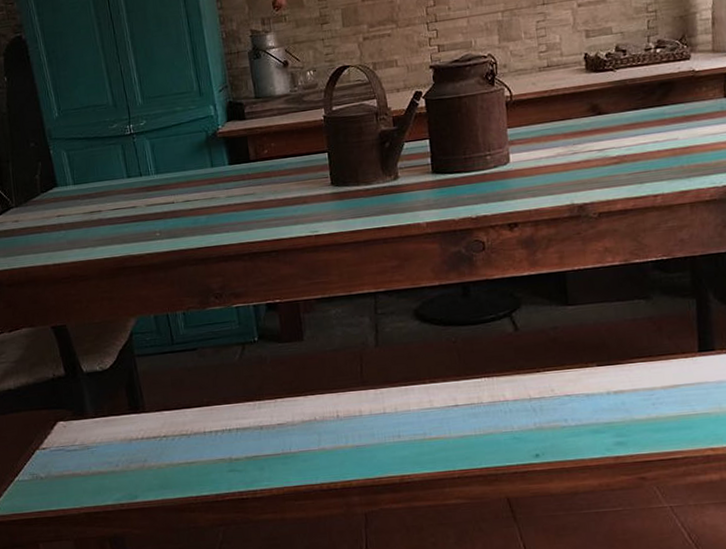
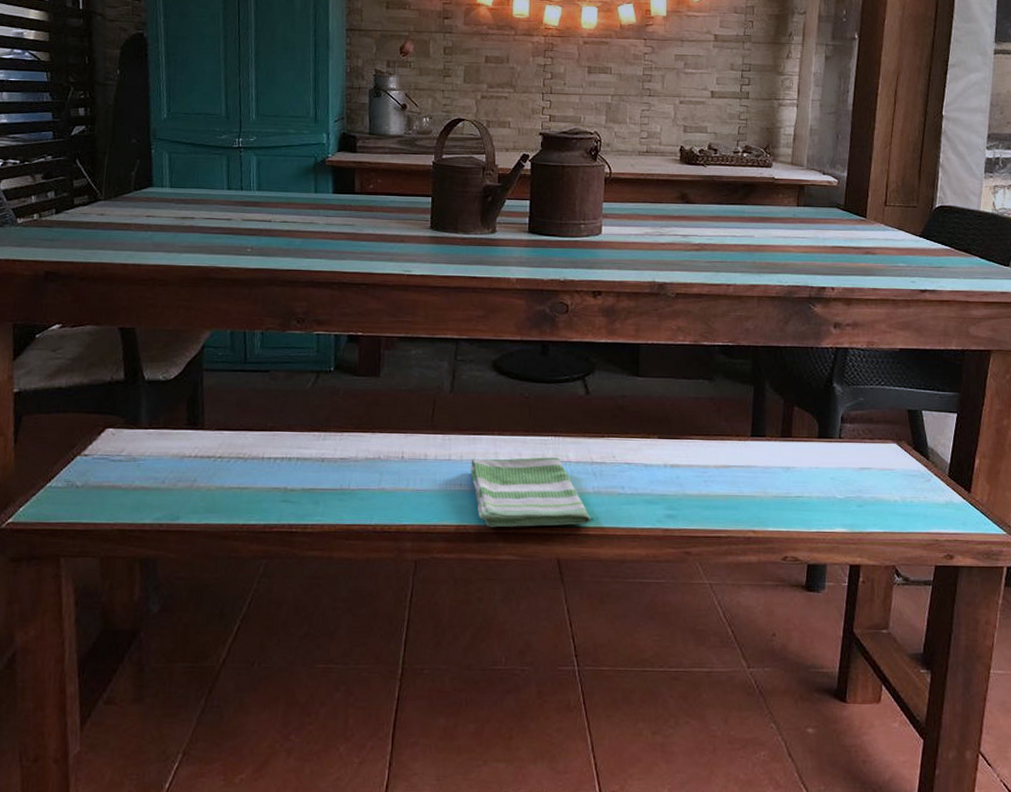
dish towel: none [405,397,537,474] -> present [469,457,592,528]

